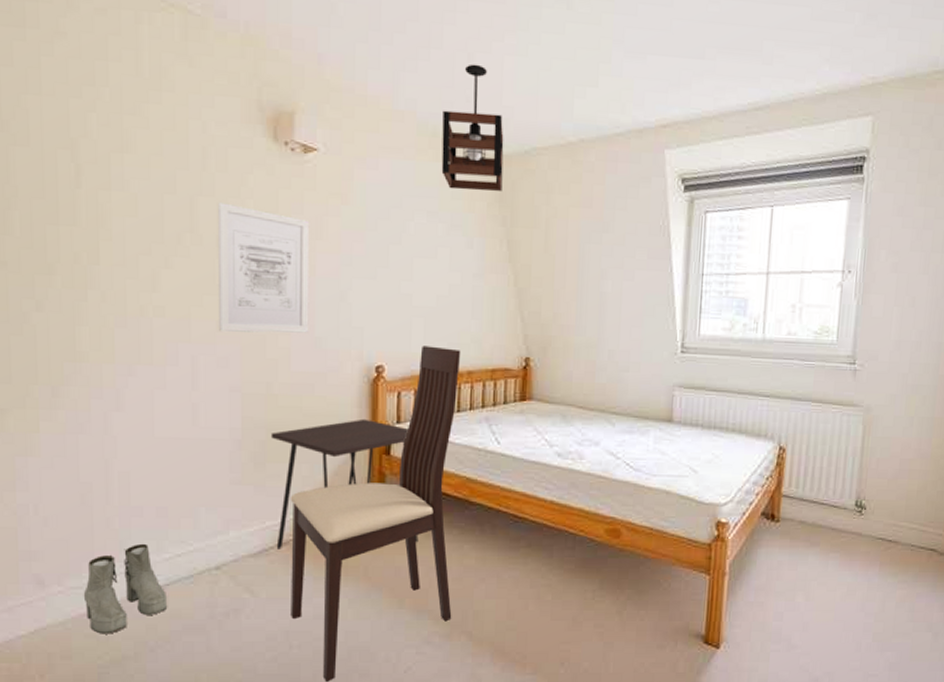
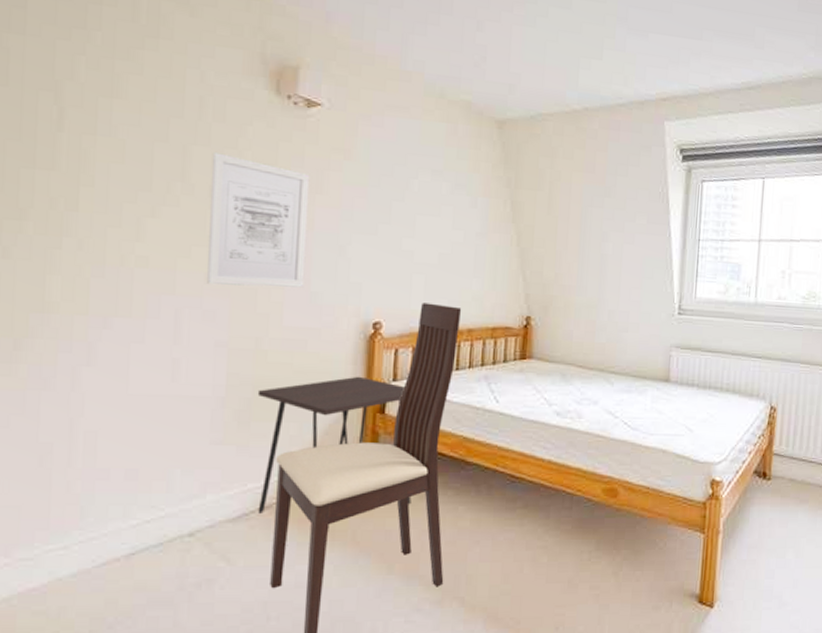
boots: present [83,543,166,634] -> none [33,509,131,611]
pendant light: present [441,64,504,192] -> none [447,31,511,154]

